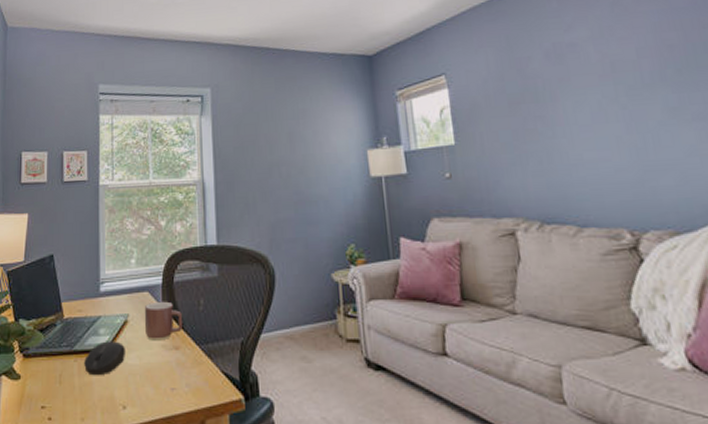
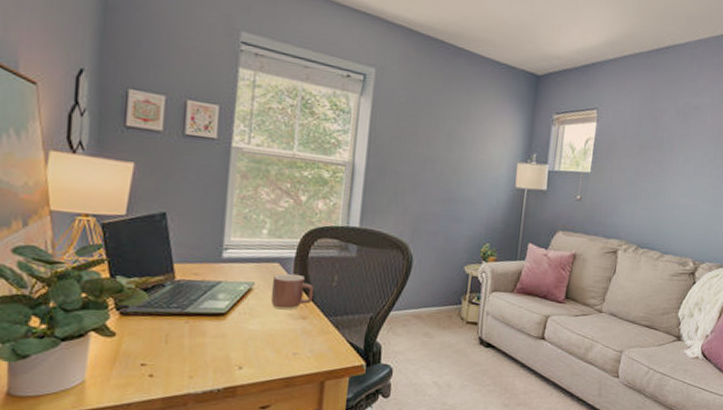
computer mouse: present [84,341,126,376] -> none [197,306,248,338]

